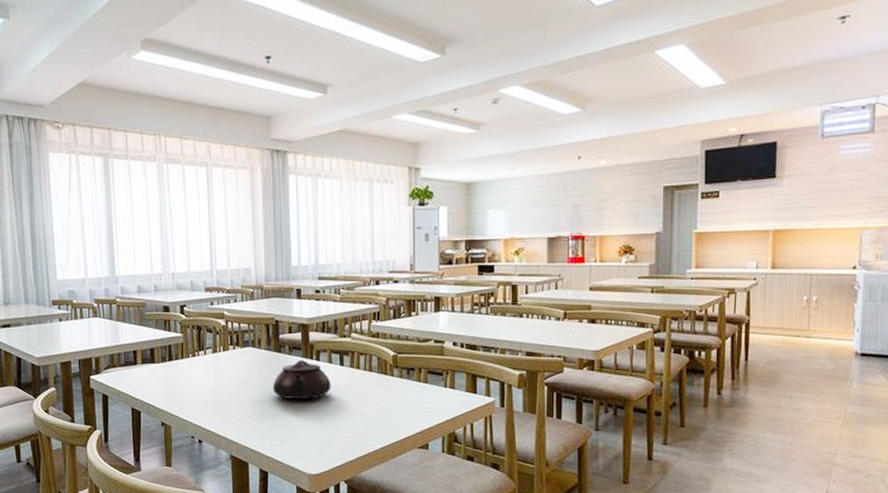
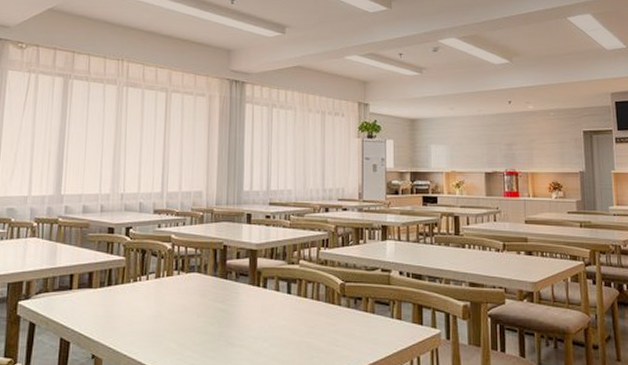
teapot: present [272,359,331,399] -> none [215,286,277,329]

